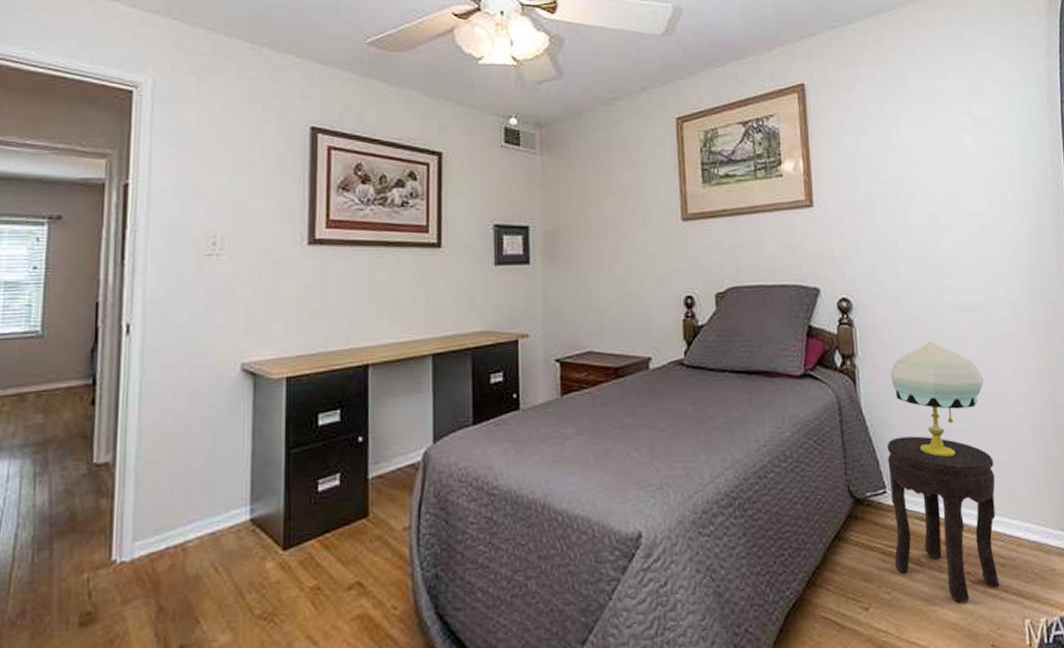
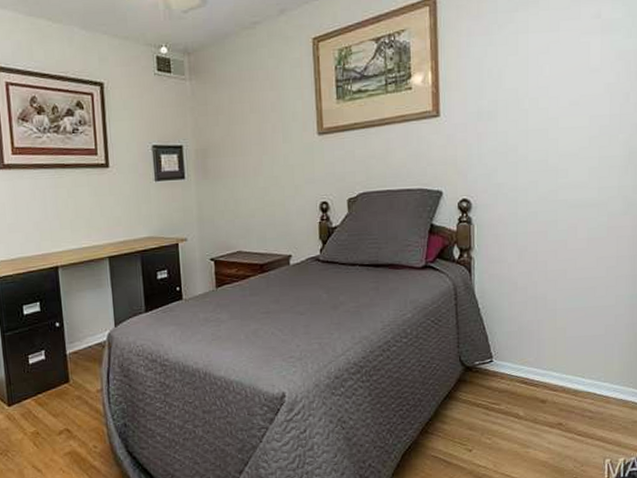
side table: present [887,436,1000,603] -> none [496,315,591,447]
table lamp: present [890,341,984,457] -> none [503,234,589,332]

